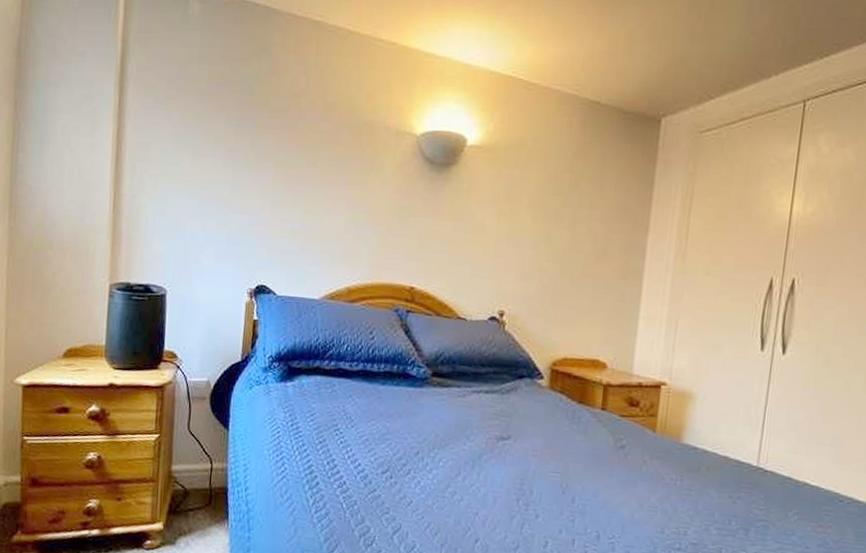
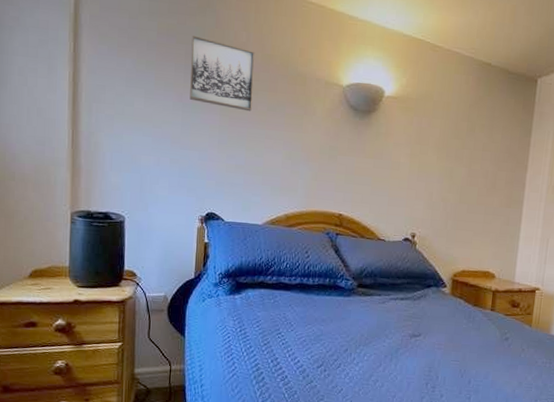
wall art: none [241,84,316,168] -> present [190,36,255,112]

